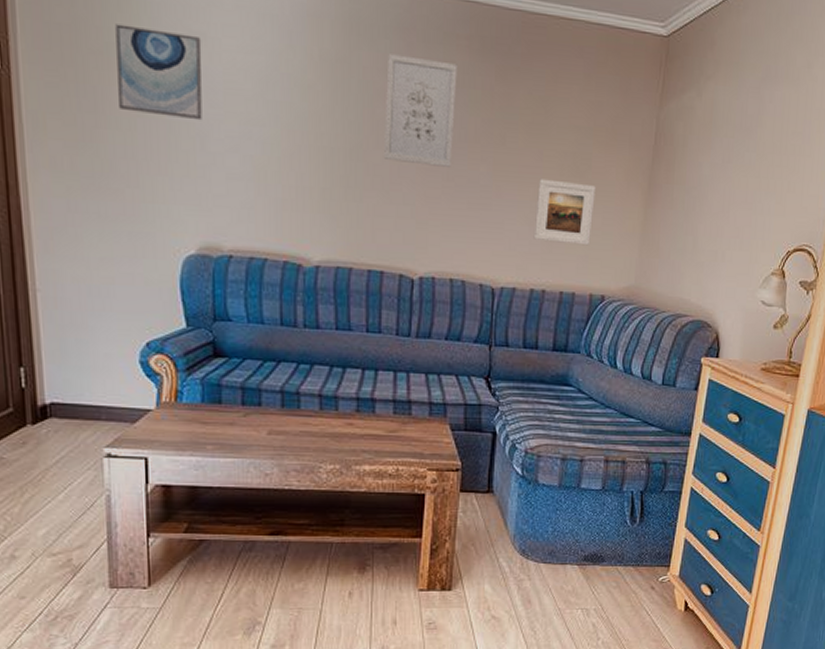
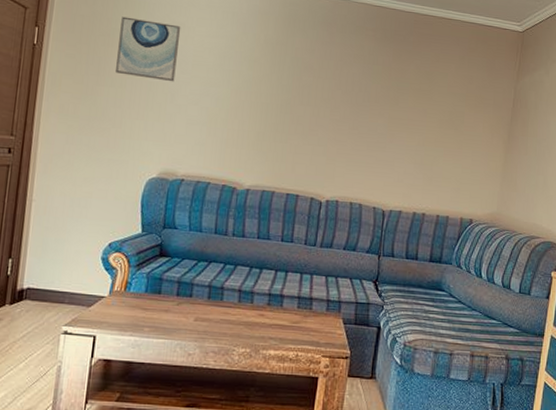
wall art: present [383,54,458,167] -> none [305,40,365,120]
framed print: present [533,178,596,246] -> none [417,129,467,181]

